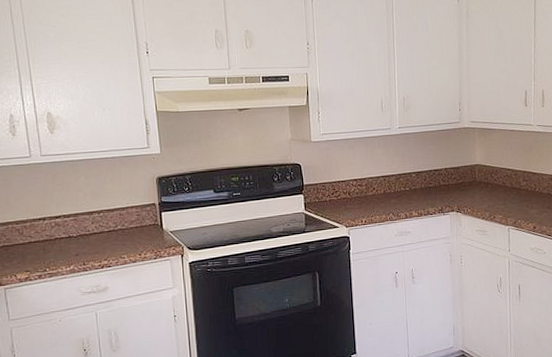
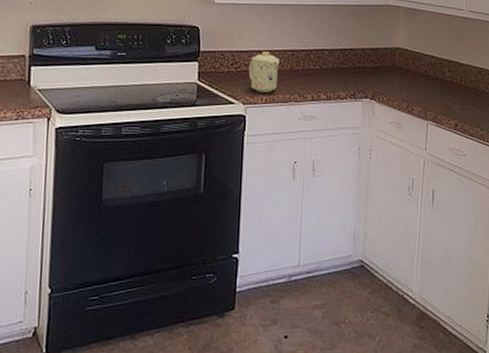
mug: none [347,179,374,216] -> present [248,51,280,93]

